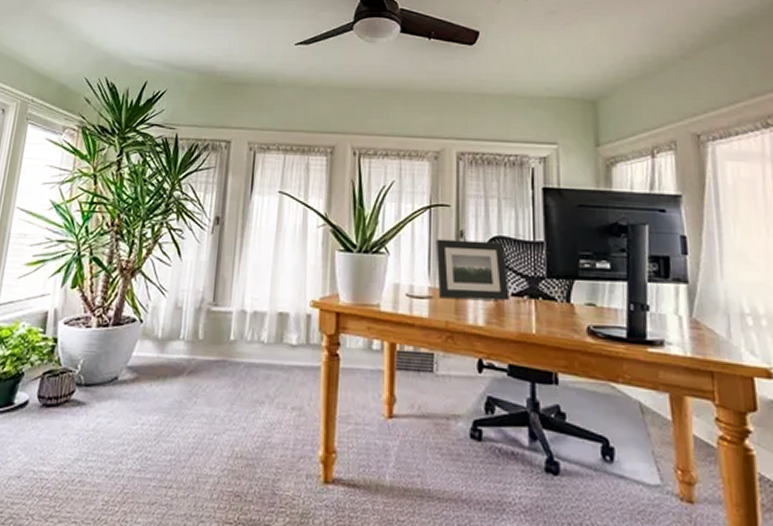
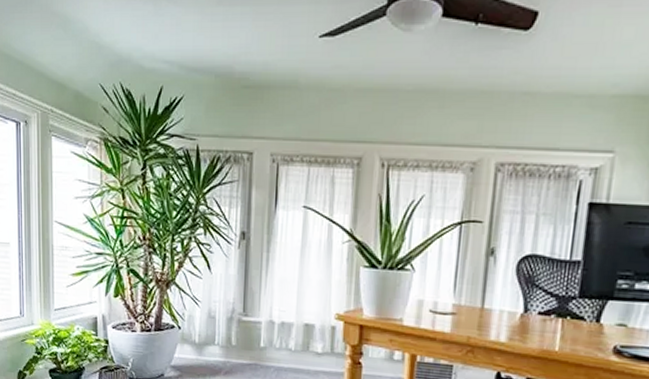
picture frame: present [435,239,510,301] -> none [462,256,537,319]

